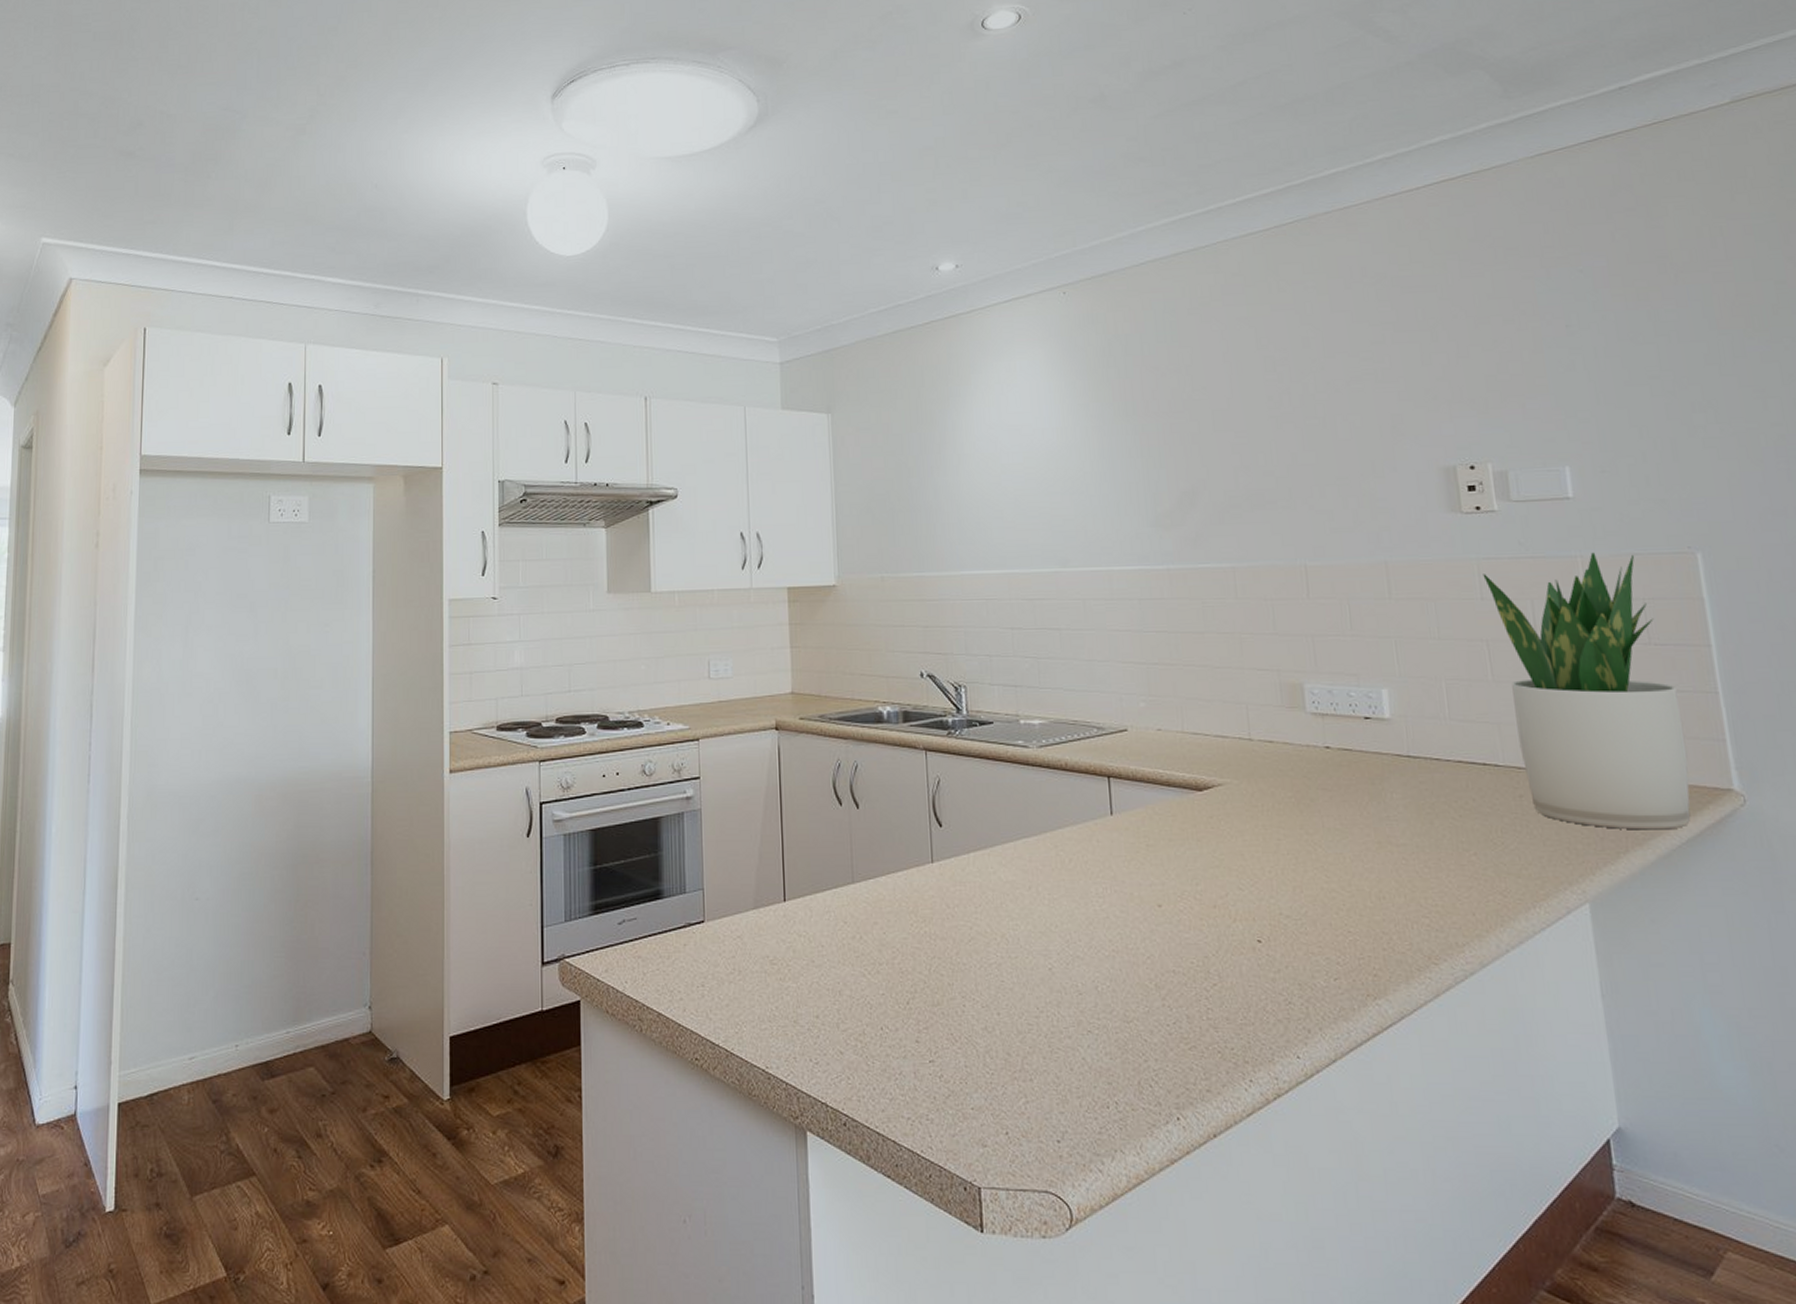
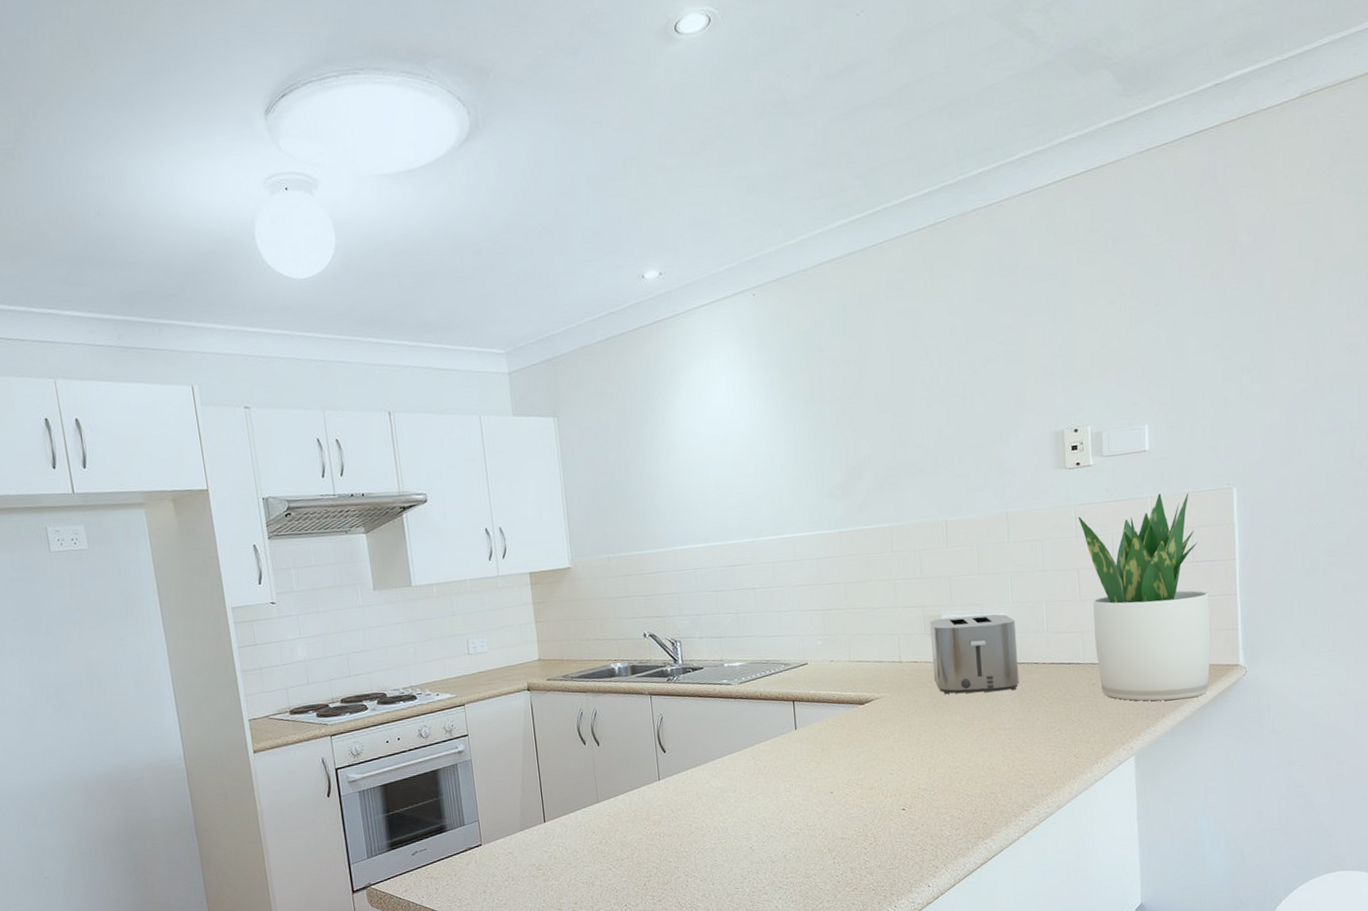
toaster: none [1288,688,1415,792] -> present [930,614,1019,694]

